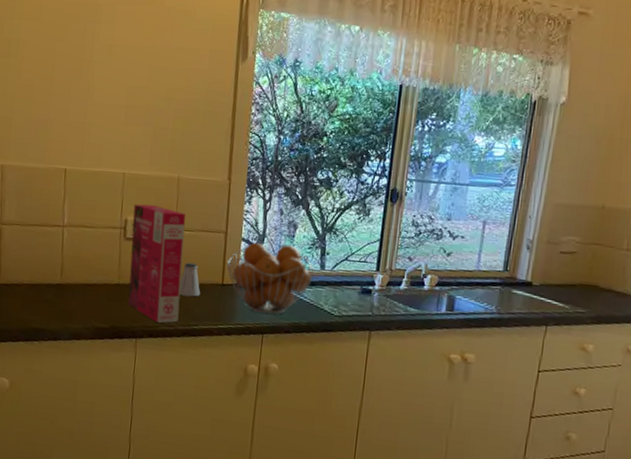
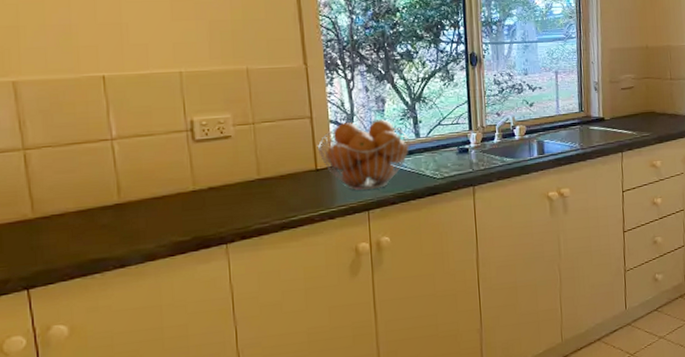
cereal box: present [128,204,186,323] -> none [198,101,273,222]
saltshaker: present [179,262,201,297] -> none [267,153,294,189]

